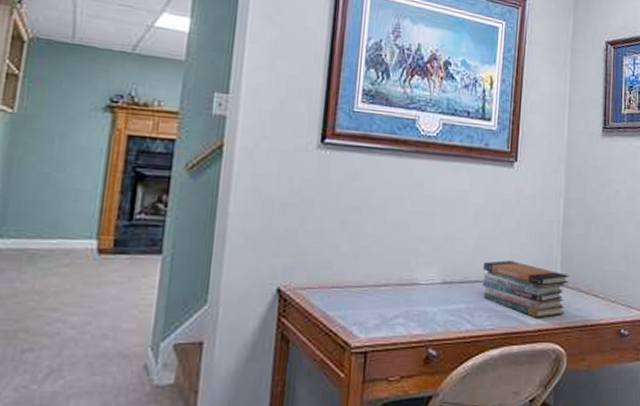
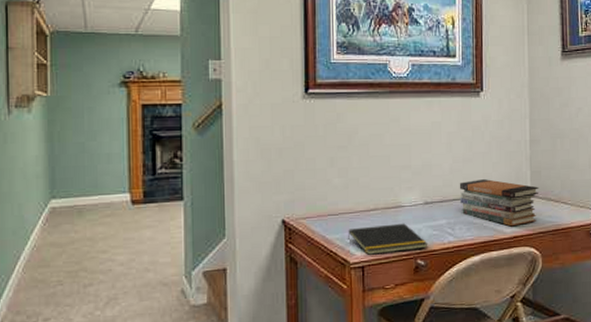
notepad: none [351,304,443,339] -> present [347,223,428,255]

